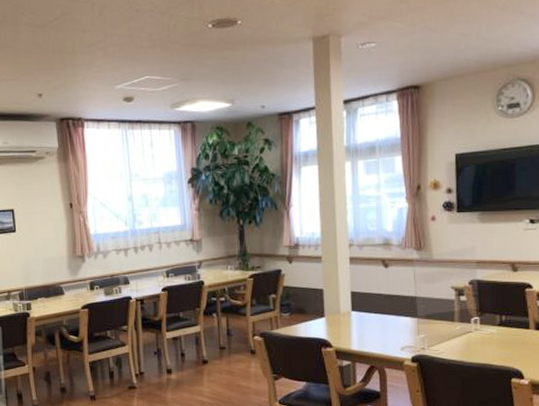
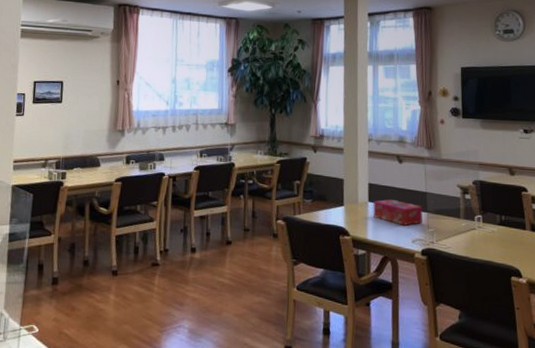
tissue box: none [357,306,412,333] -> present [373,199,423,226]

